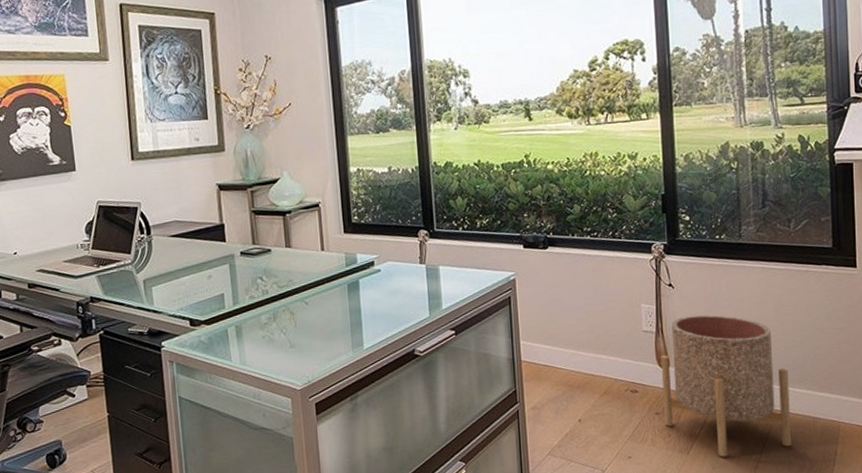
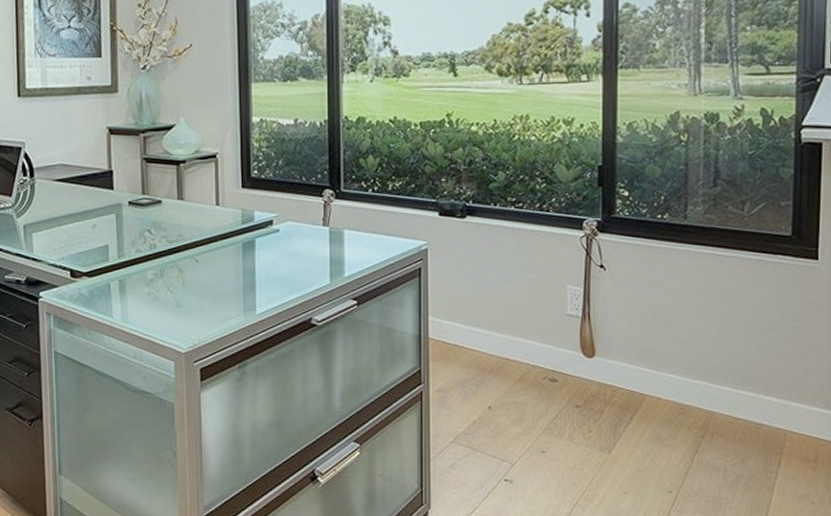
planter: present [660,314,791,457] -> none [585,301,731,459]

